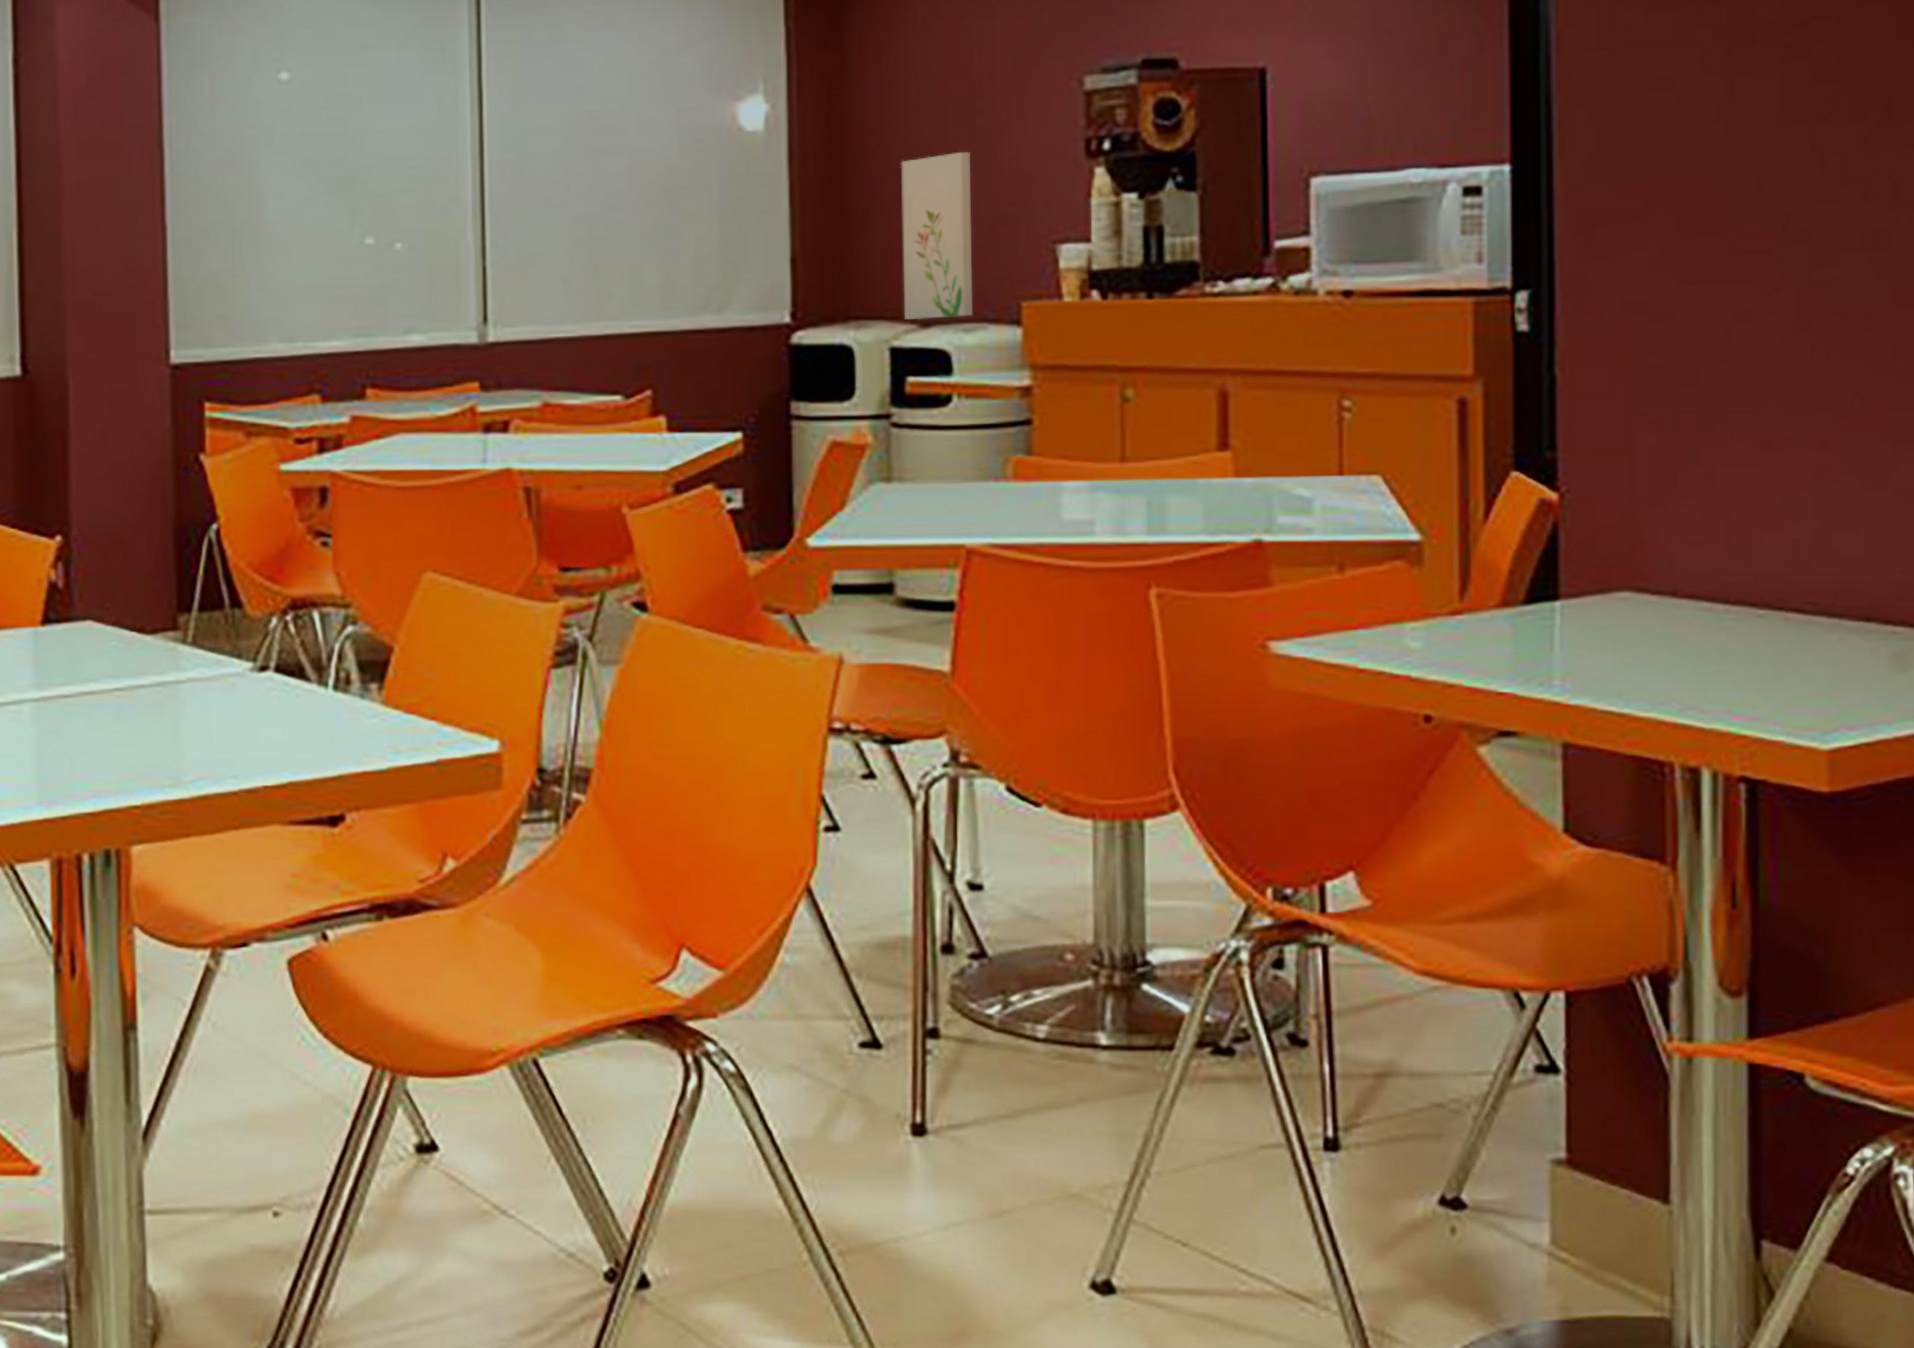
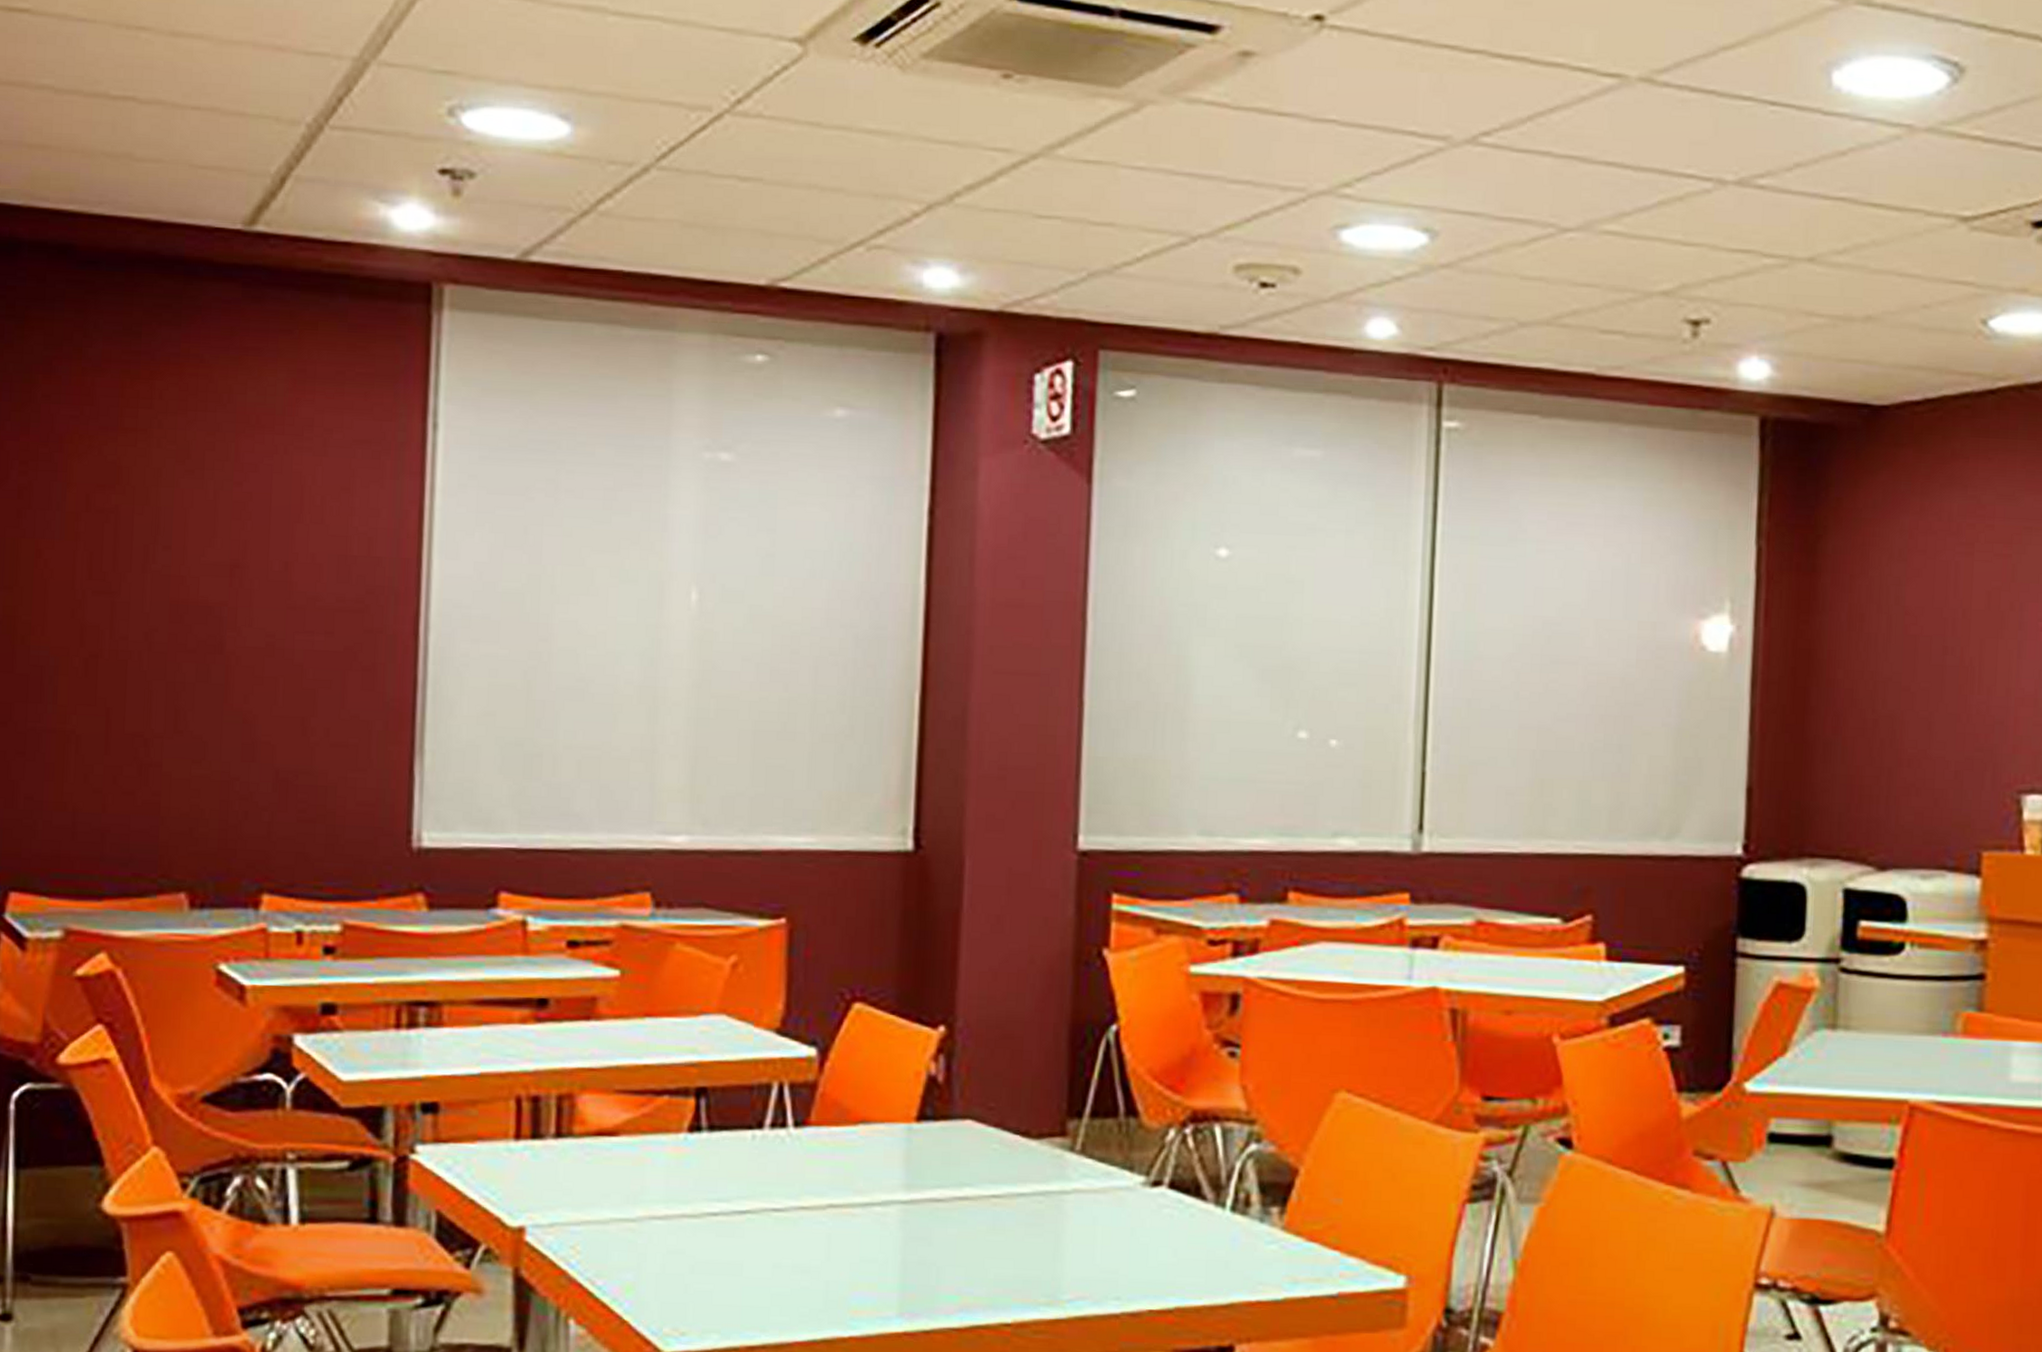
wall art: present [900,151,972,320] -> none [1860,690,1939,863]

